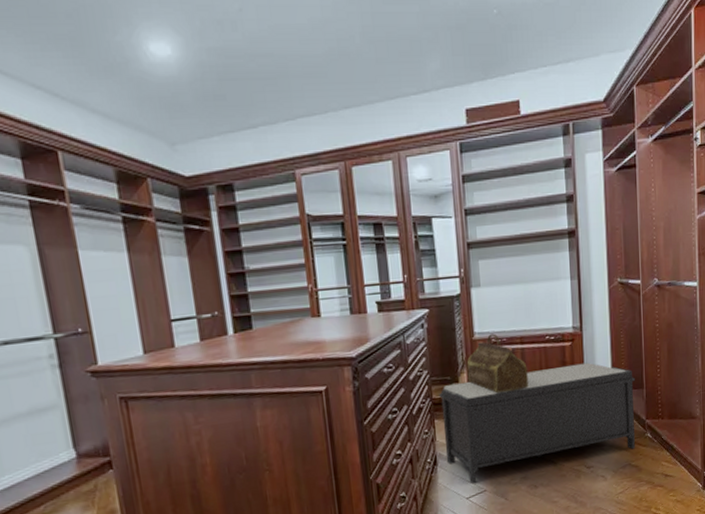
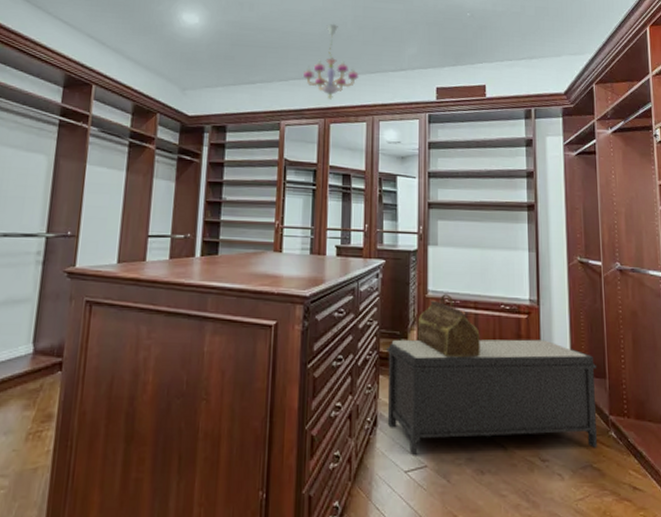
chandelier: none [311,38,377,138] -> present [302,23,359,100]

